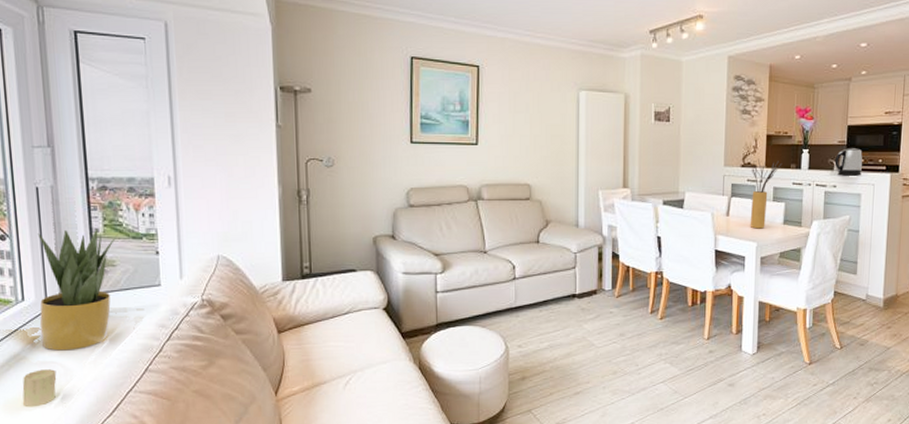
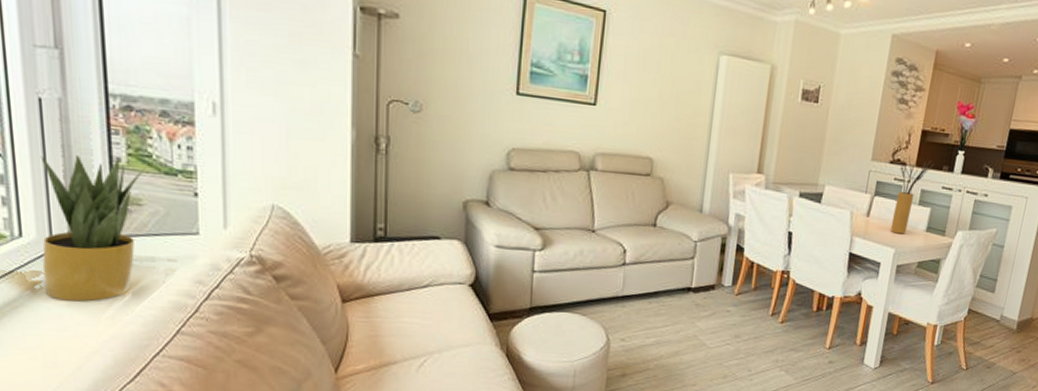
candle: present [22,369,57,408] -> none [19,321,64,365]
kettle: present [834,148,863,176] -> none [989,154,1021,187]

